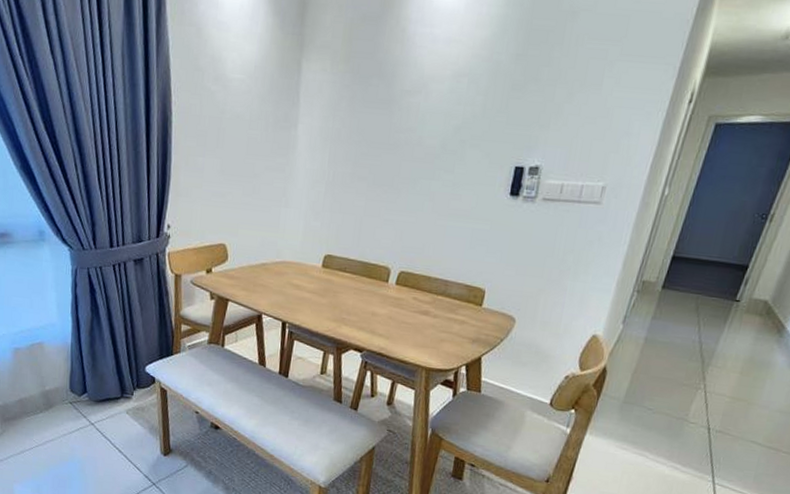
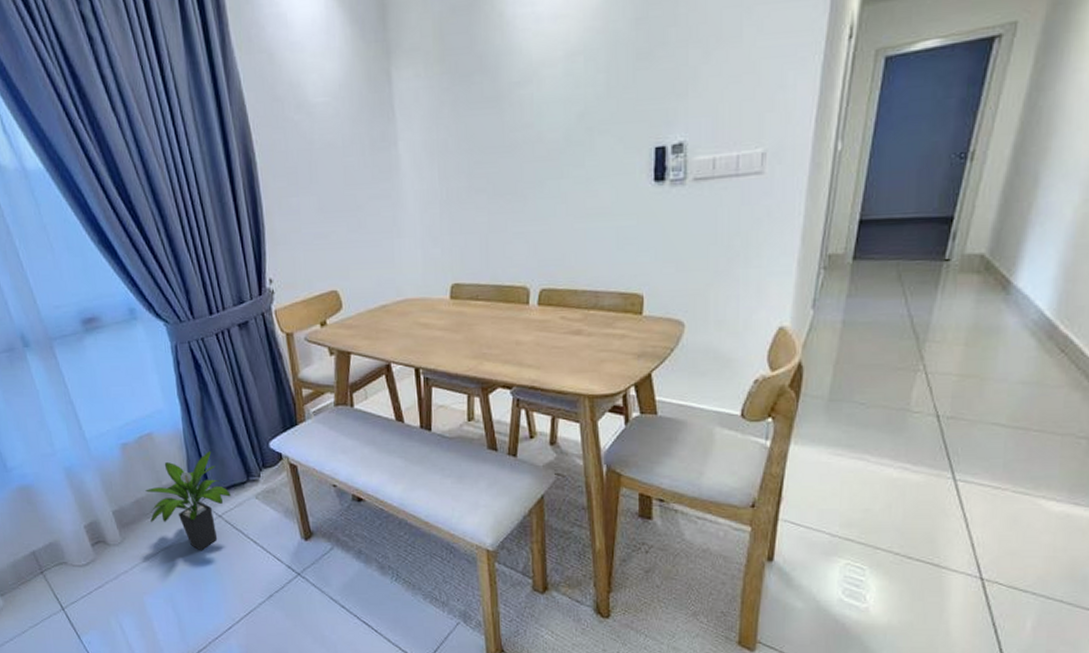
potted plant: none [29,366,105,452] -> present [145,451,231,551]

